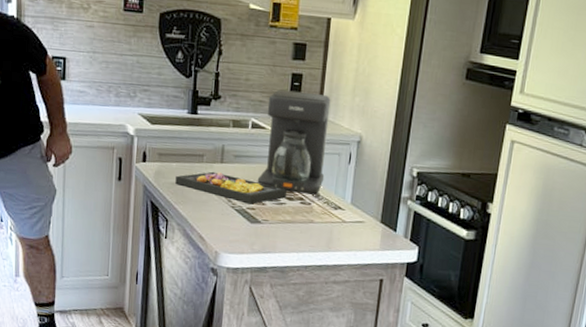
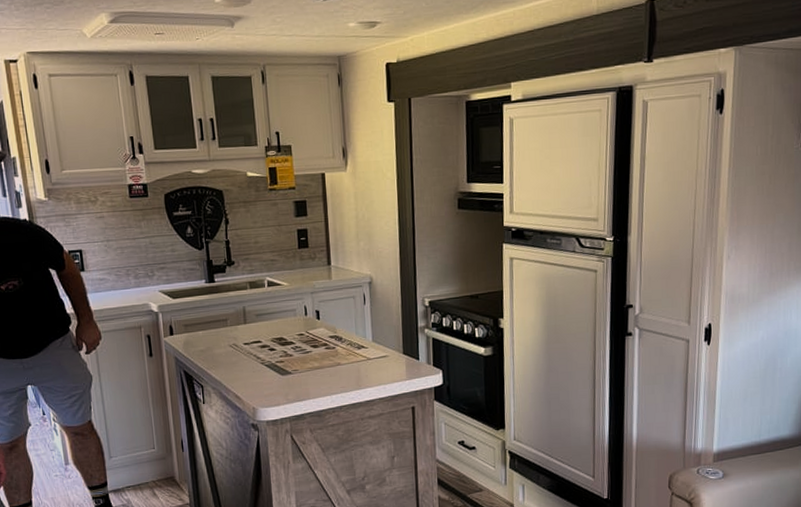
food tray: present [175,171,287,204] -> none [204,332,311,358]
coffee maker: present [257,89,331,195] -> none [279,245,344,339]

